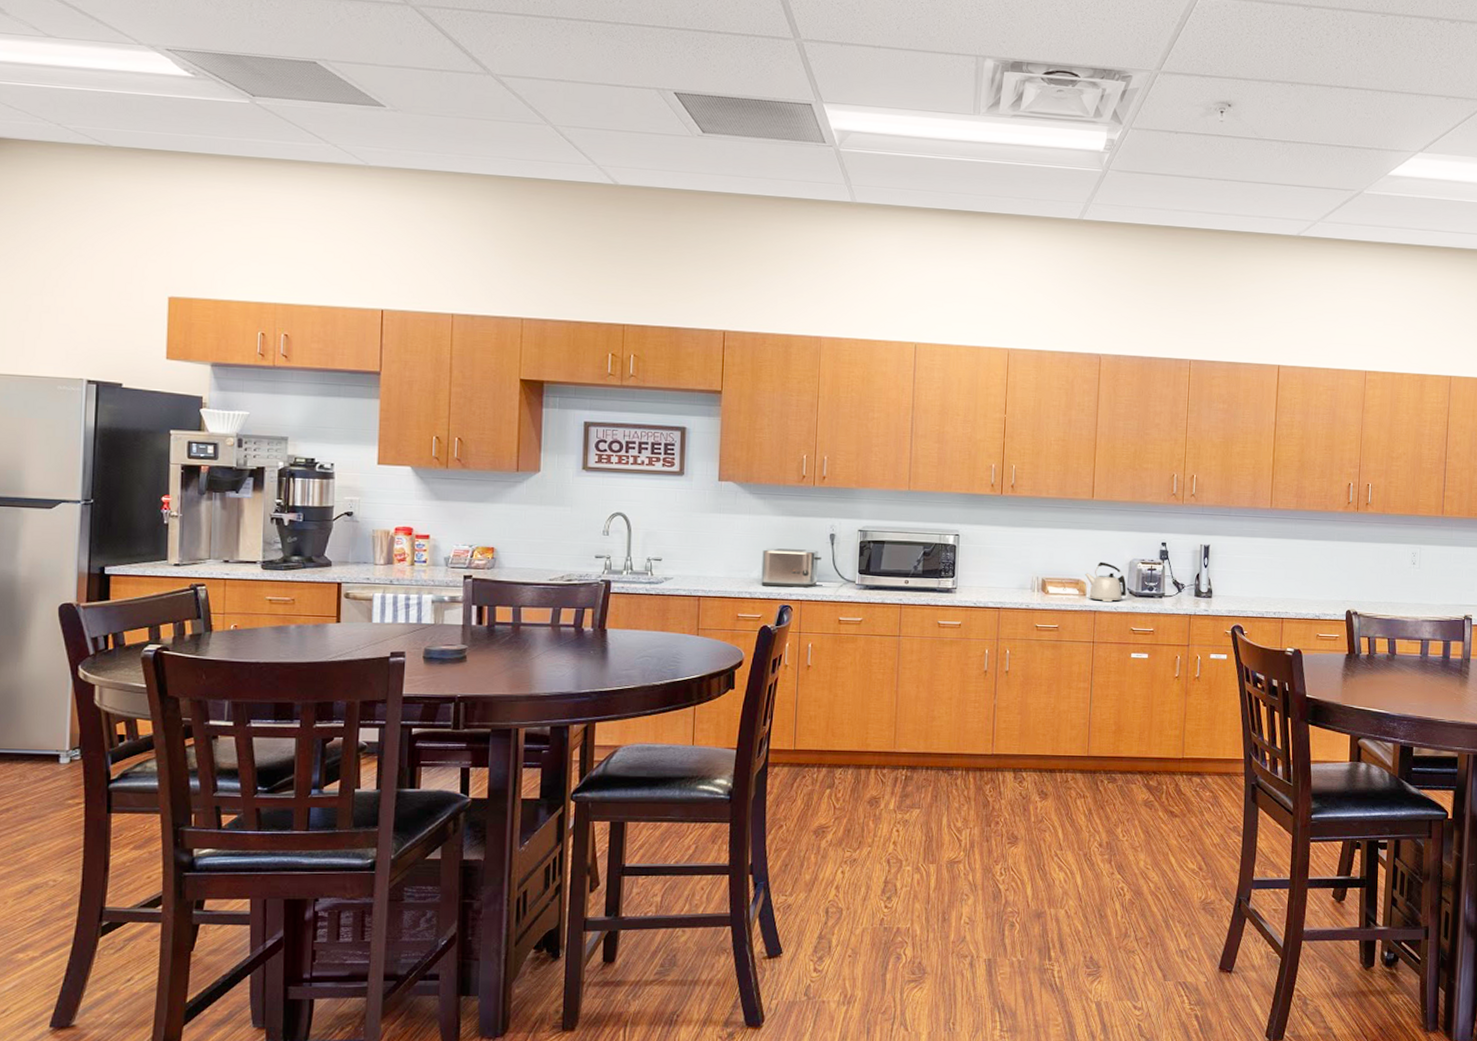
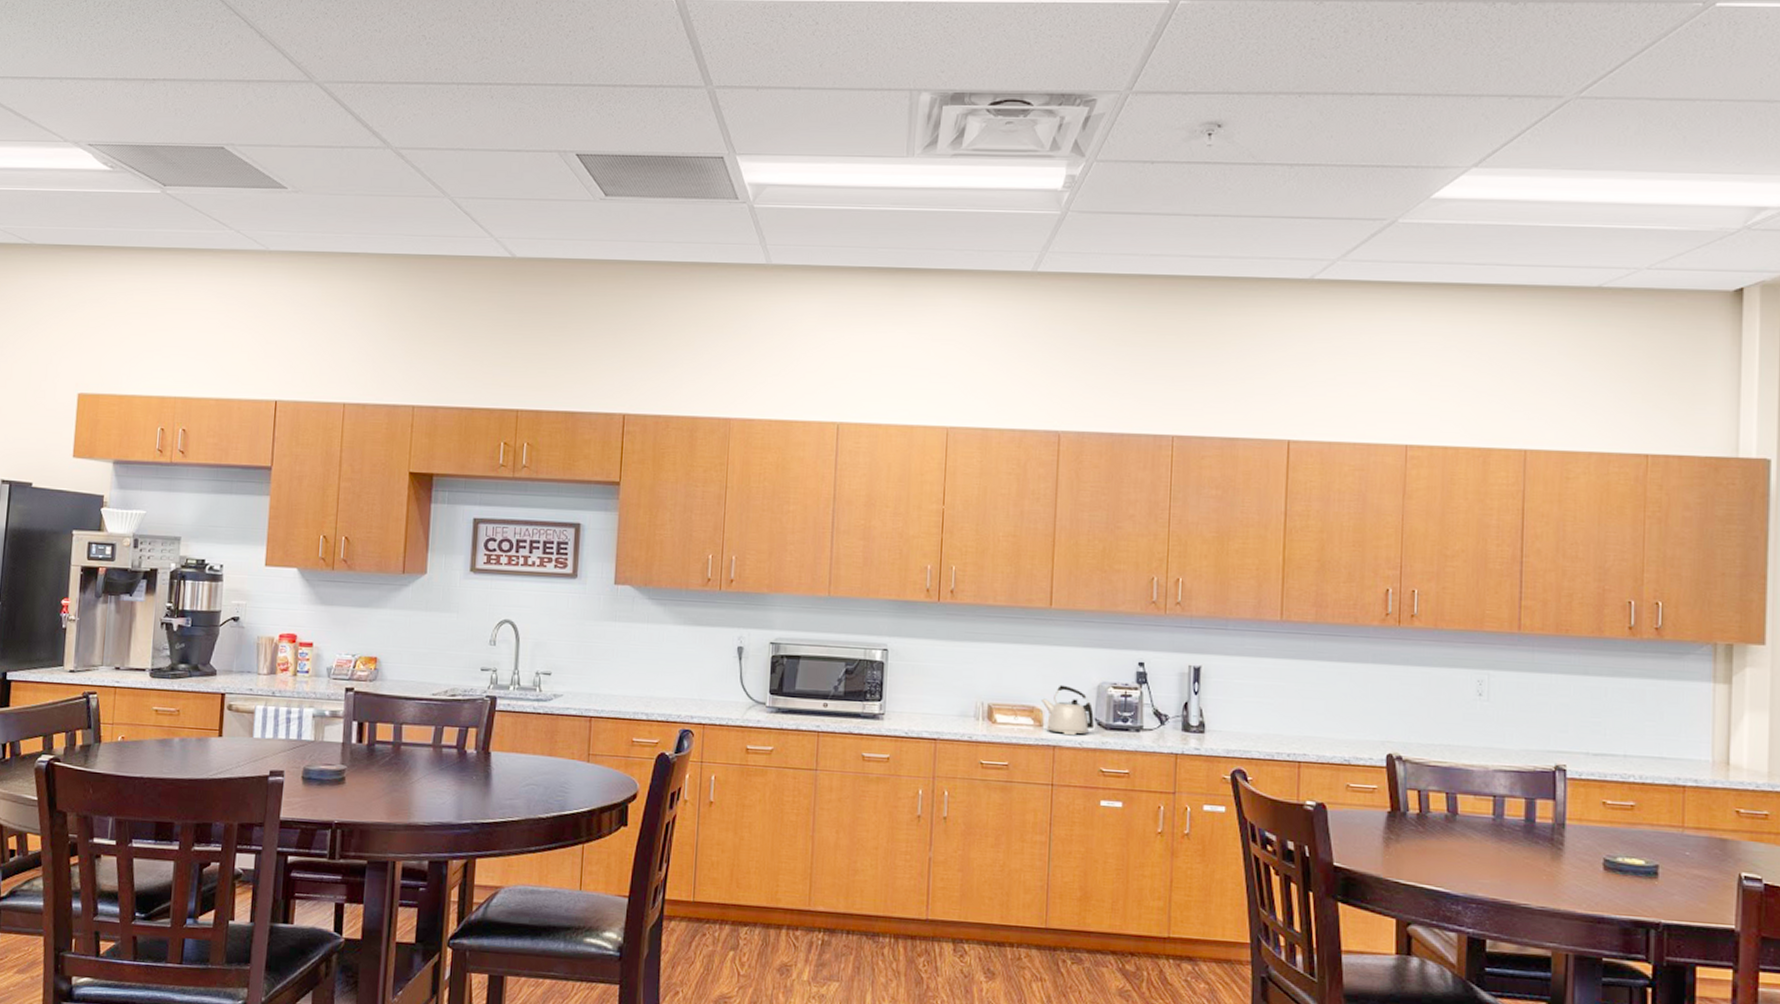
toaster: present [761,547,823,589] -> none [659,661,729,711]

